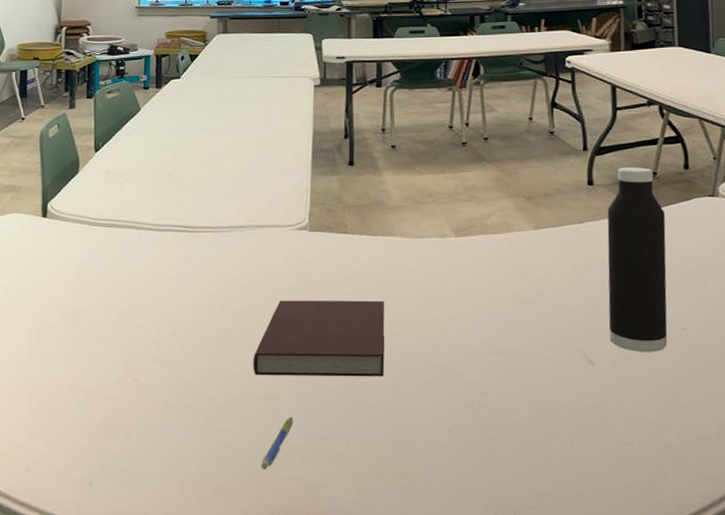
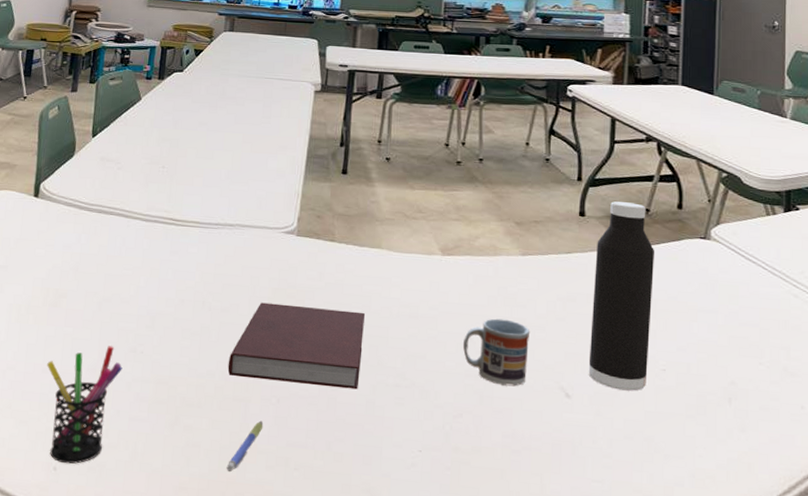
pen holder: none [72,358,148,478] -> present [47,346,123,464]
cup: none [484,294,549,359] -> present [463,318,531,387]

